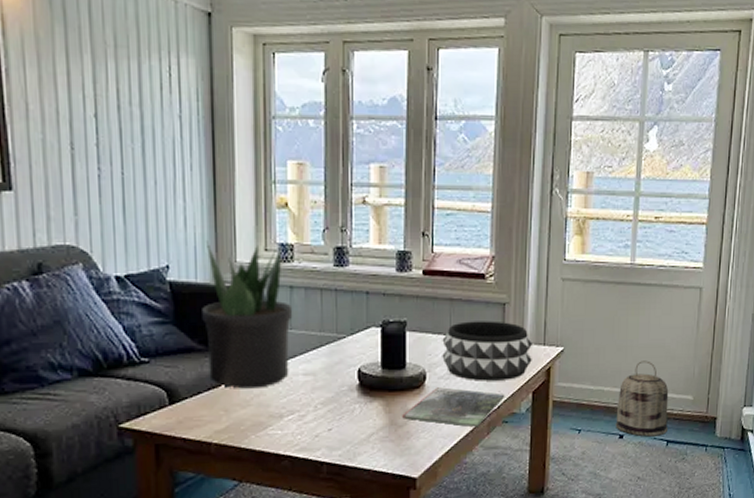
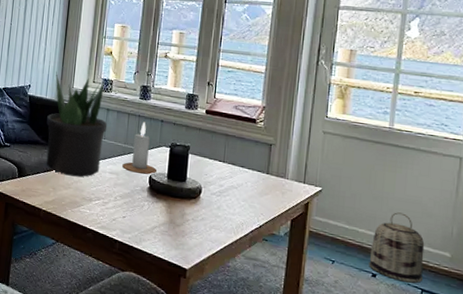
candle: none [320,297,366,368] -> present [122,122,157,174]
magazine: present [402,387,505,428] -> none [180,201,267,240]
decorative bowl: present [442,321,532,381] -> none [216,153,294,207]

